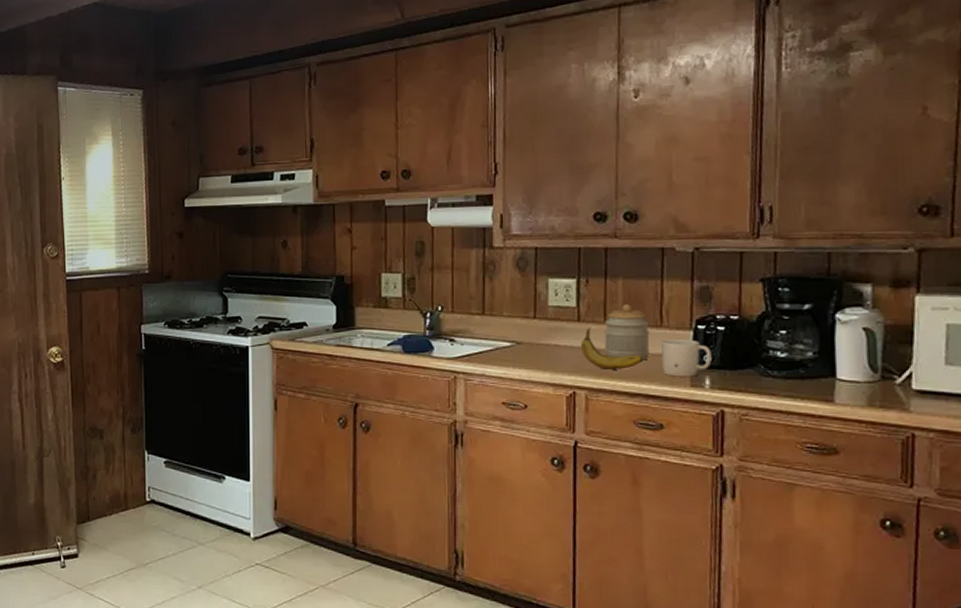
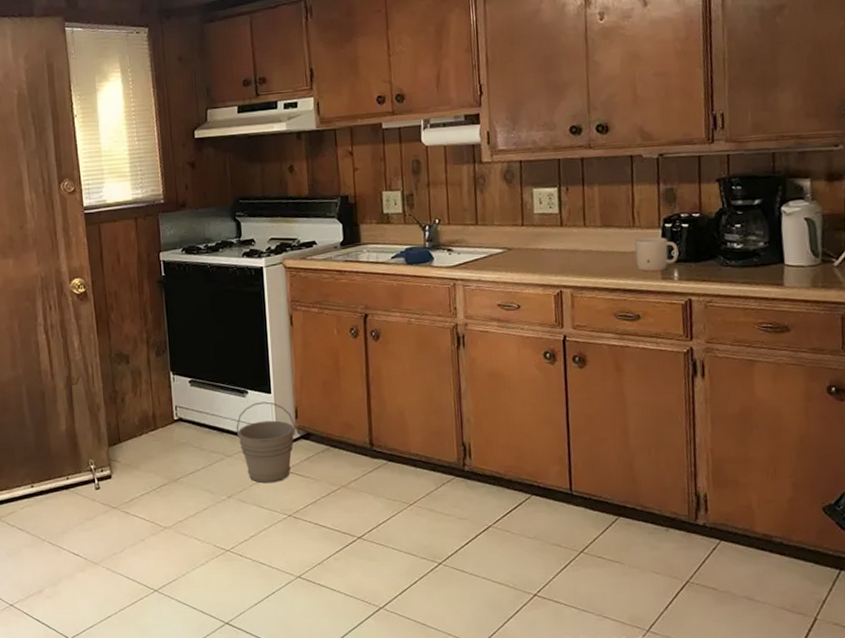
bucket: none [210,489,273,577] -> present [236,401,295,484]
fruit: present [580,327,643,369] -> none [564,231,619,269]
jar: present [604,304,650,360] -> none [584,208,626,259]

